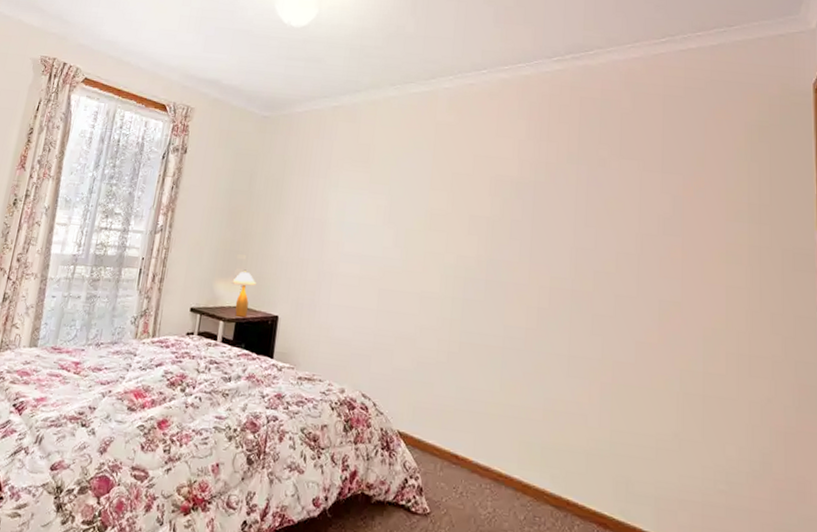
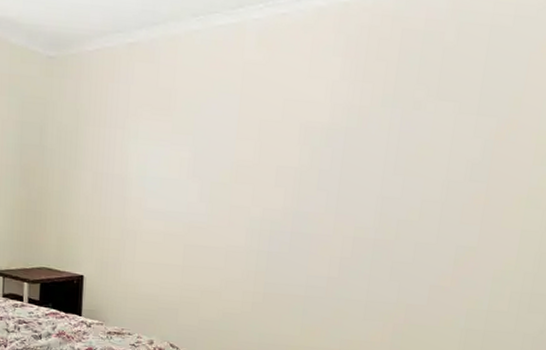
table lamp: present [231,269,257,317] -> none [31,230,59,278]

